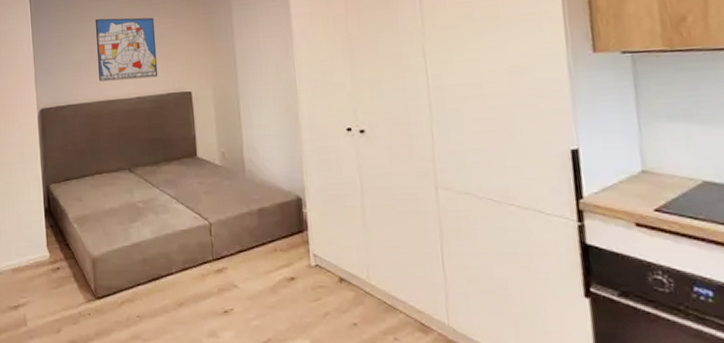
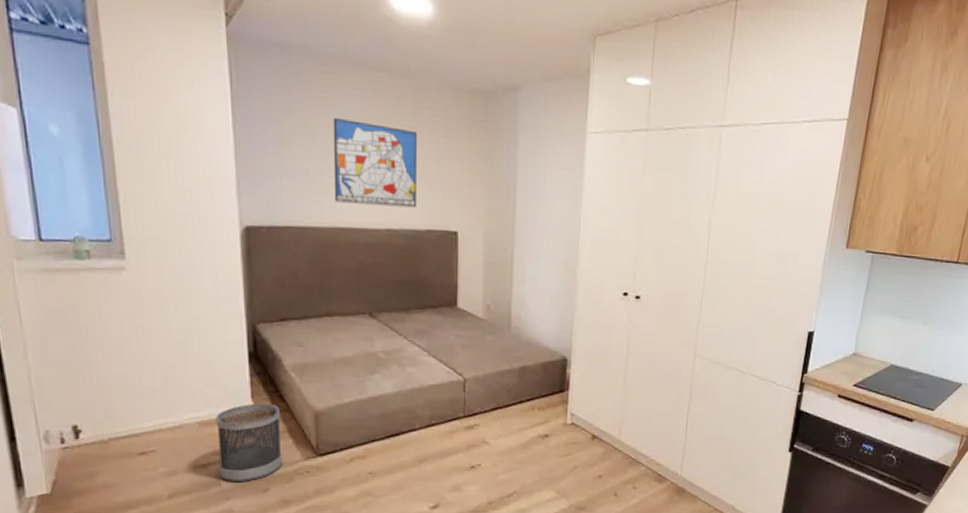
wastebasket: none [23,252,70,323] -> present [216,403,283,483]

